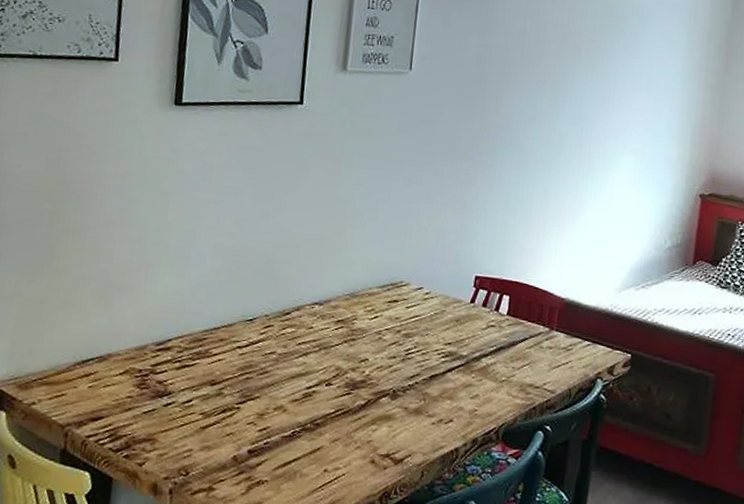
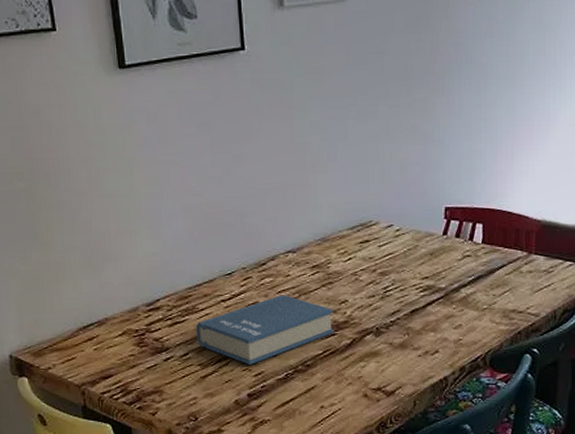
book: none [204,347,352,418] -> present [196,295,335,365]

